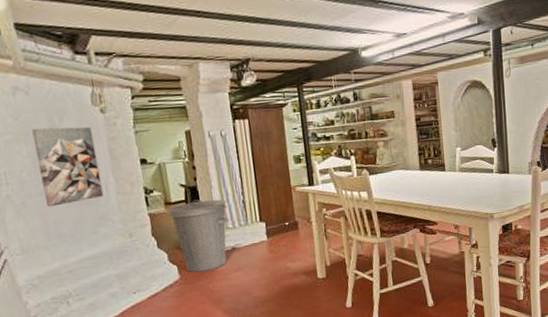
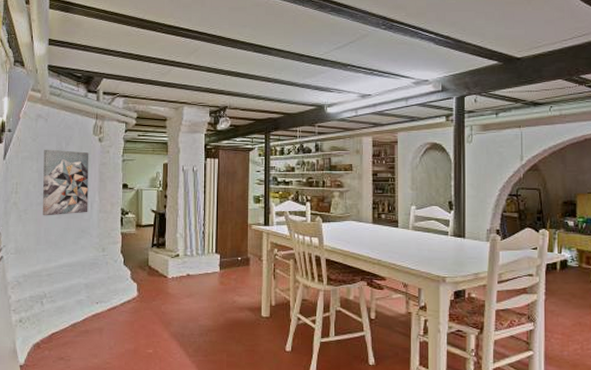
trash can: present [167,199,228,273] -> none [137,225,189,293]

